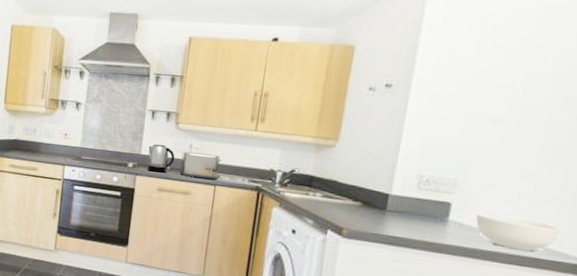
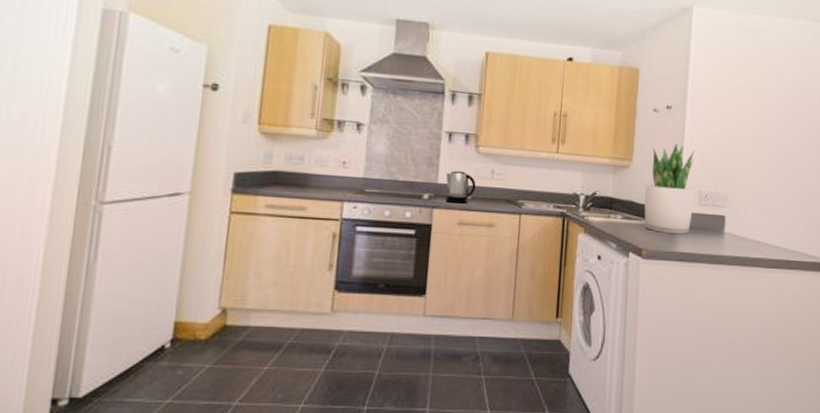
toaster: present [179,150,222,180] -> none [482,177,526,209]
planter: none [347,124,418,218] -> present [644,144,695,235]
bowl: present [476,213,562,252] -> none [743,223,802,255]

